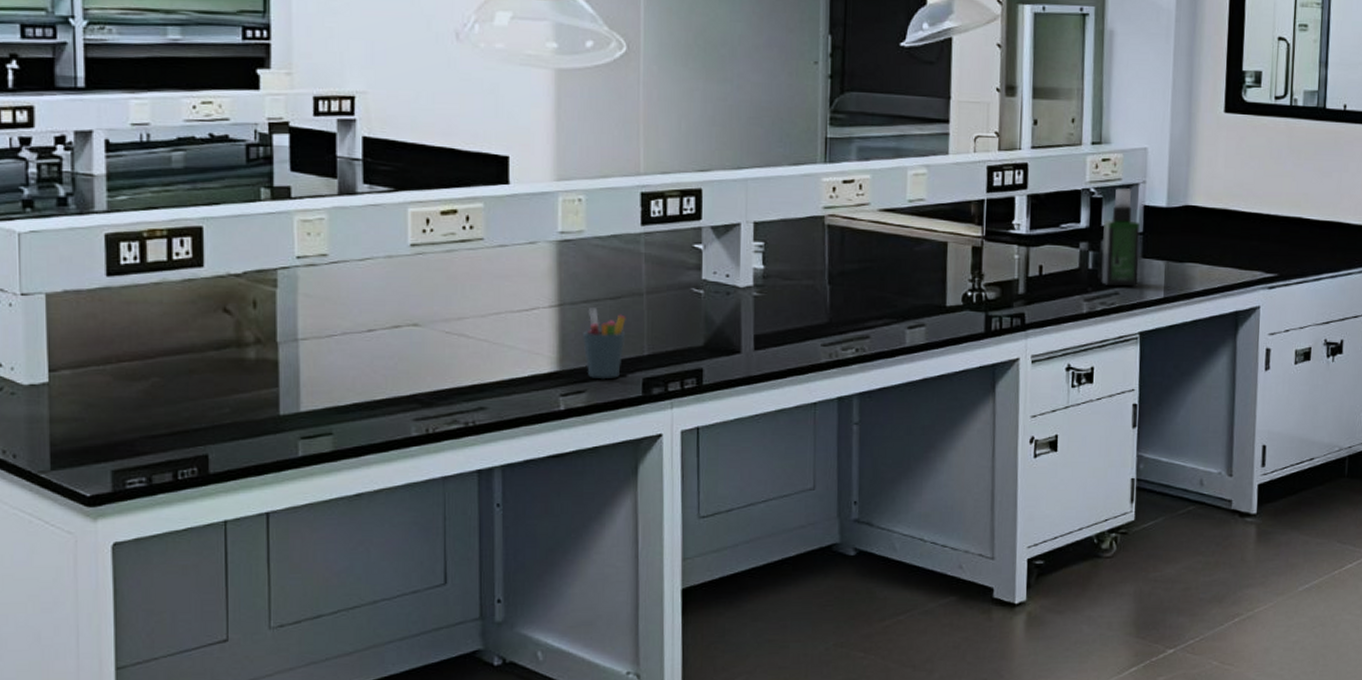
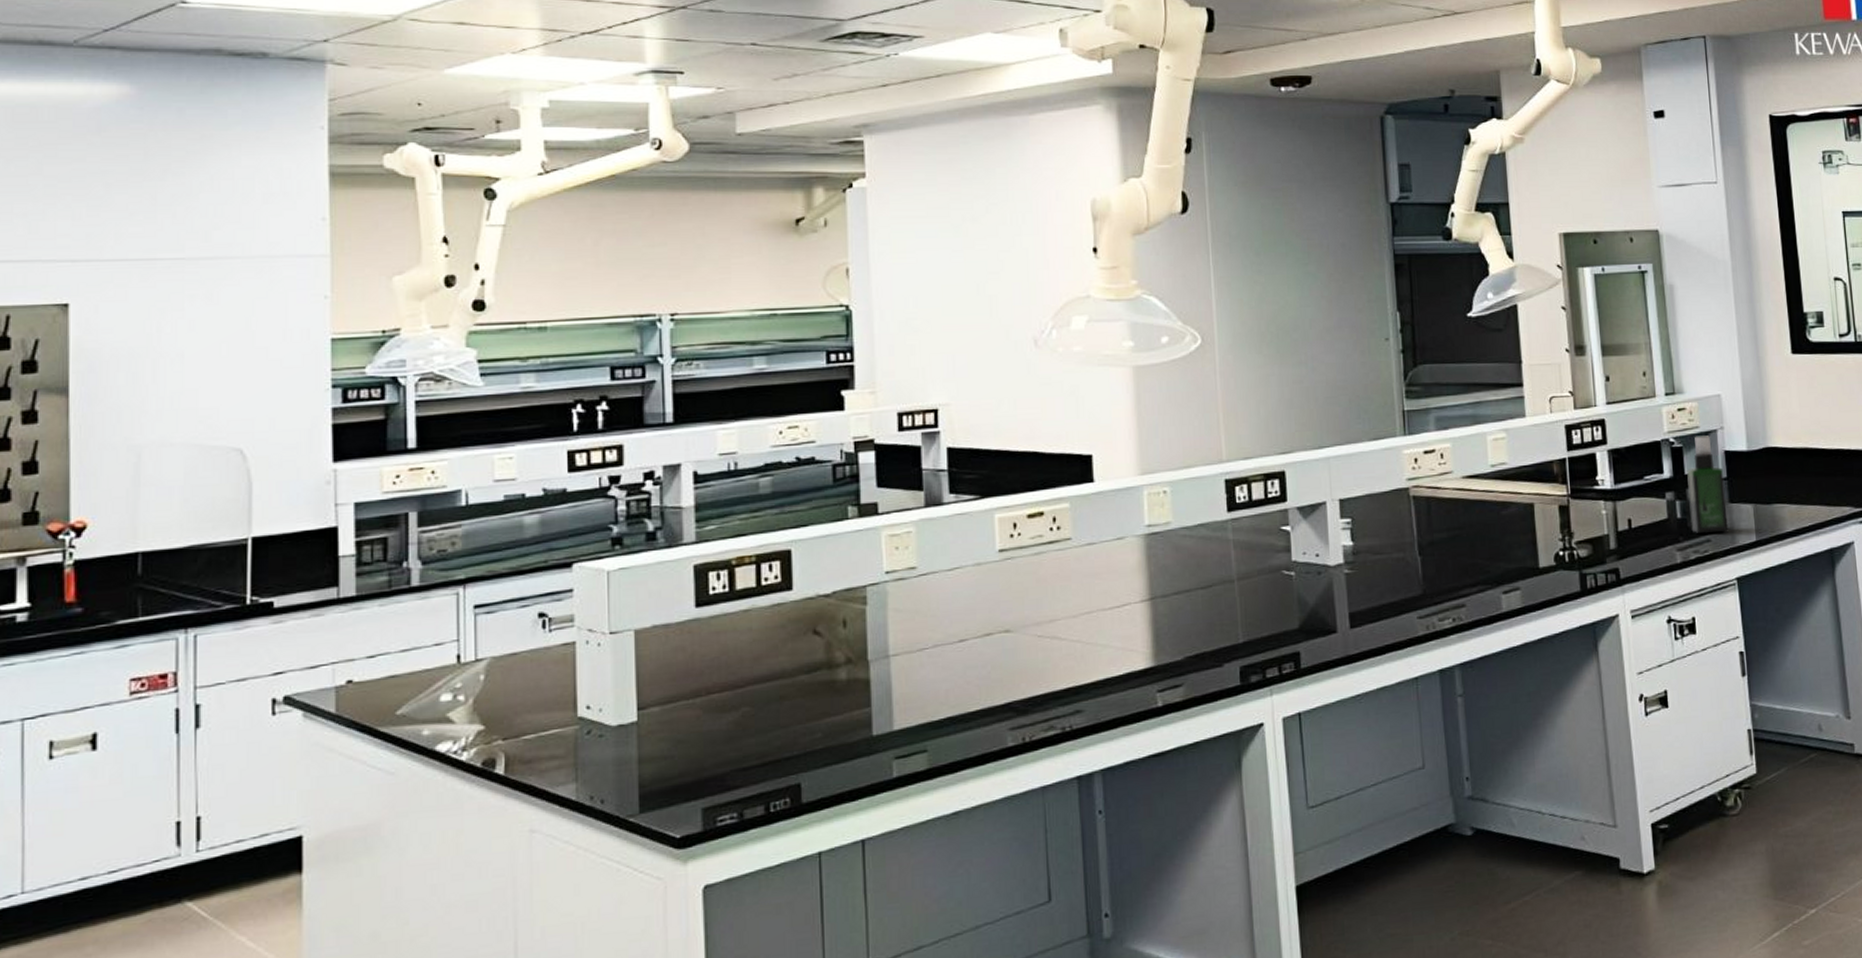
pen holder: present [583,308,626,380] -> none [1176,599,1220,672]

